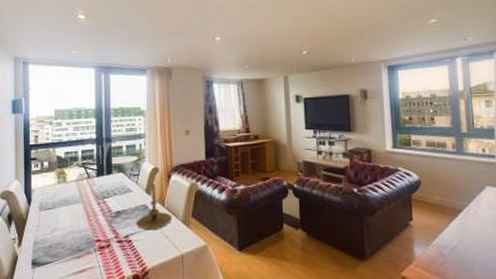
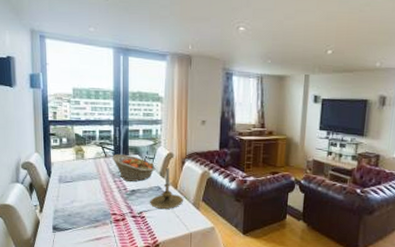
fruit basket: none [95,173,142,202] -> present [112,154,156,182]

